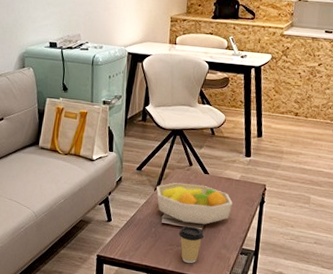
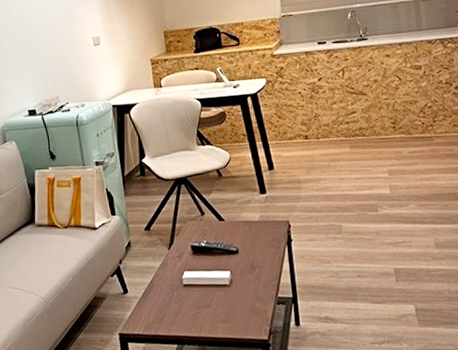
fruit bowl: present [156,183,233,225] -> none [170,234,257,279]
coffee cup: present [178,225,205,264] -> none [204,282,233,326]

